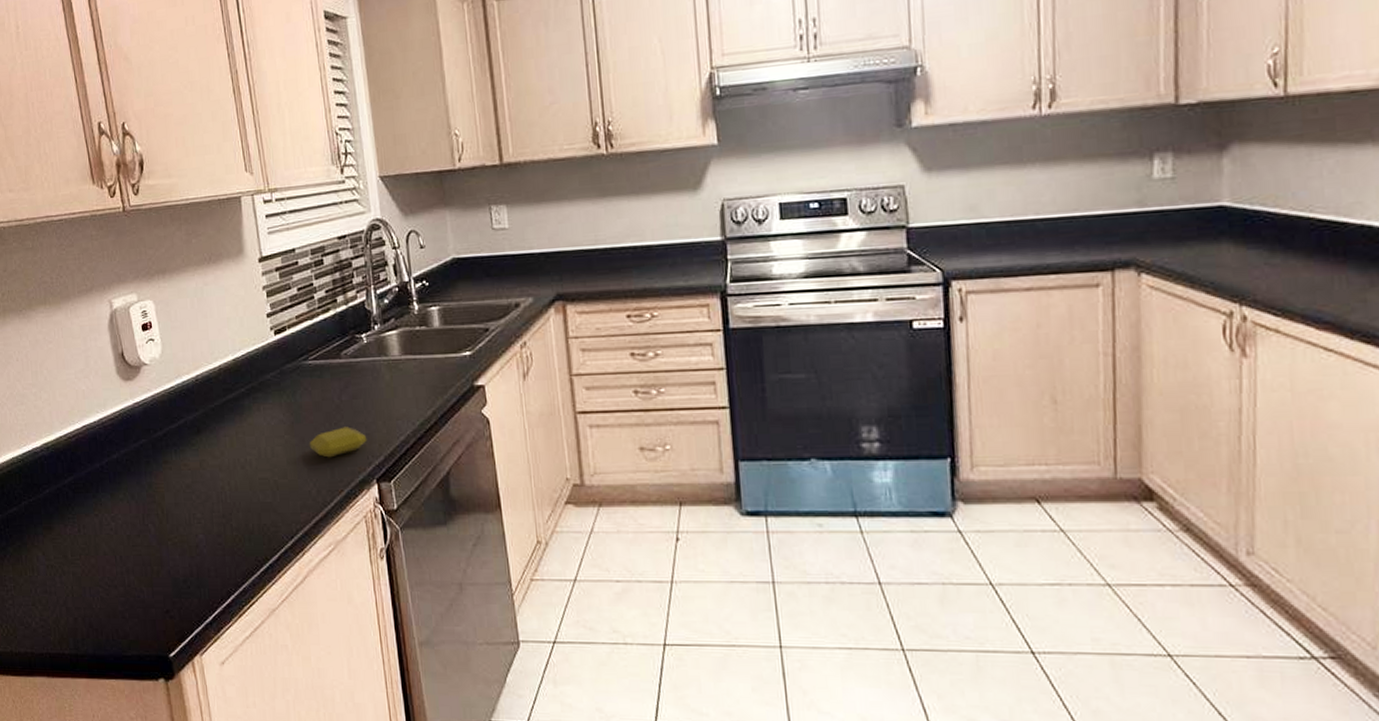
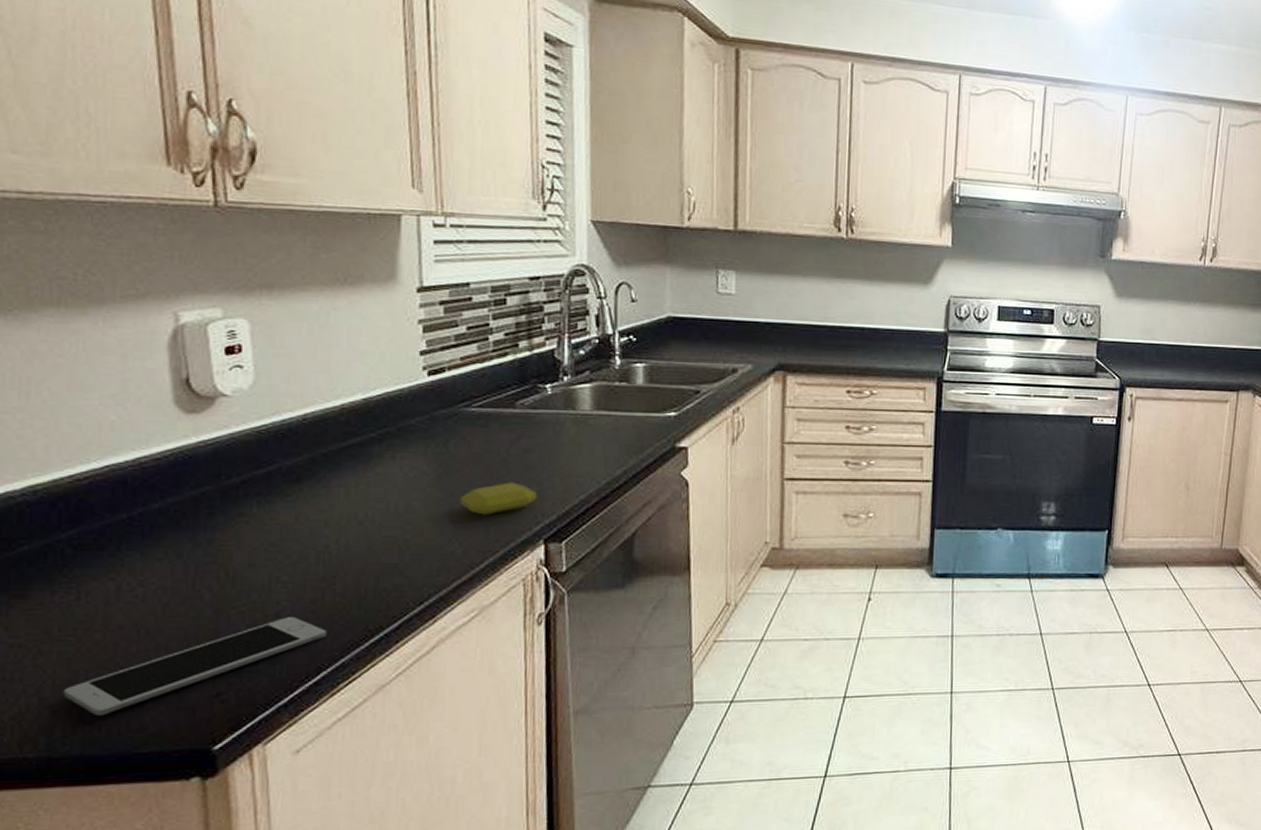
cell phone: none [78,548,231,623] -> present [63,617,327,715]

